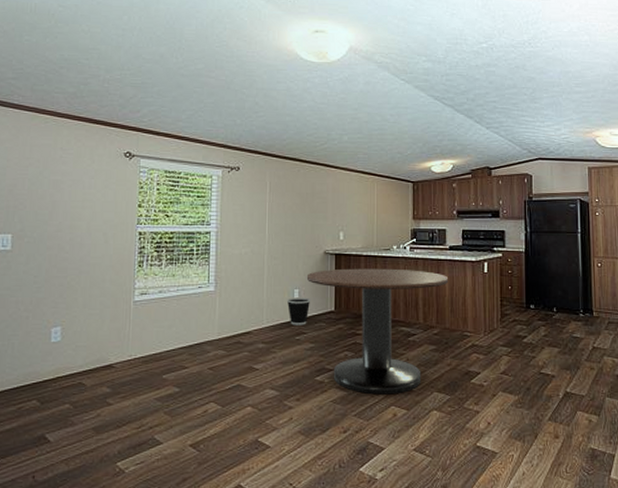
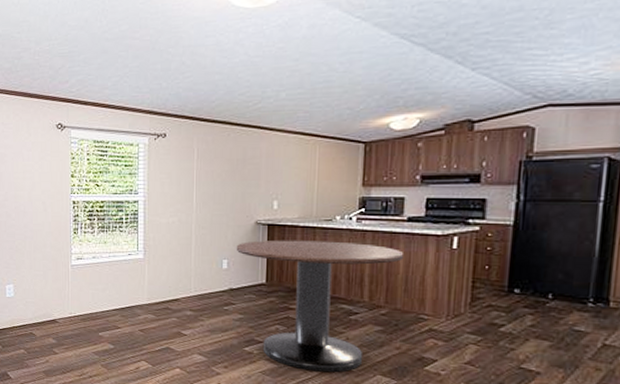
wastebasket: present [286,297,311,325] -> none [214,268,241,296]

